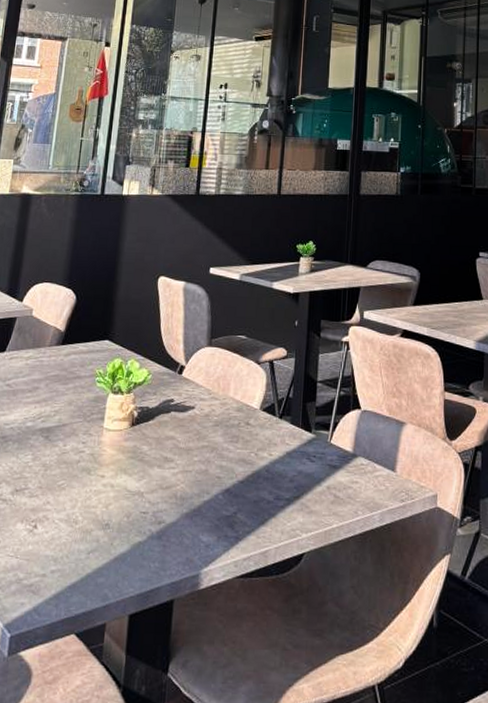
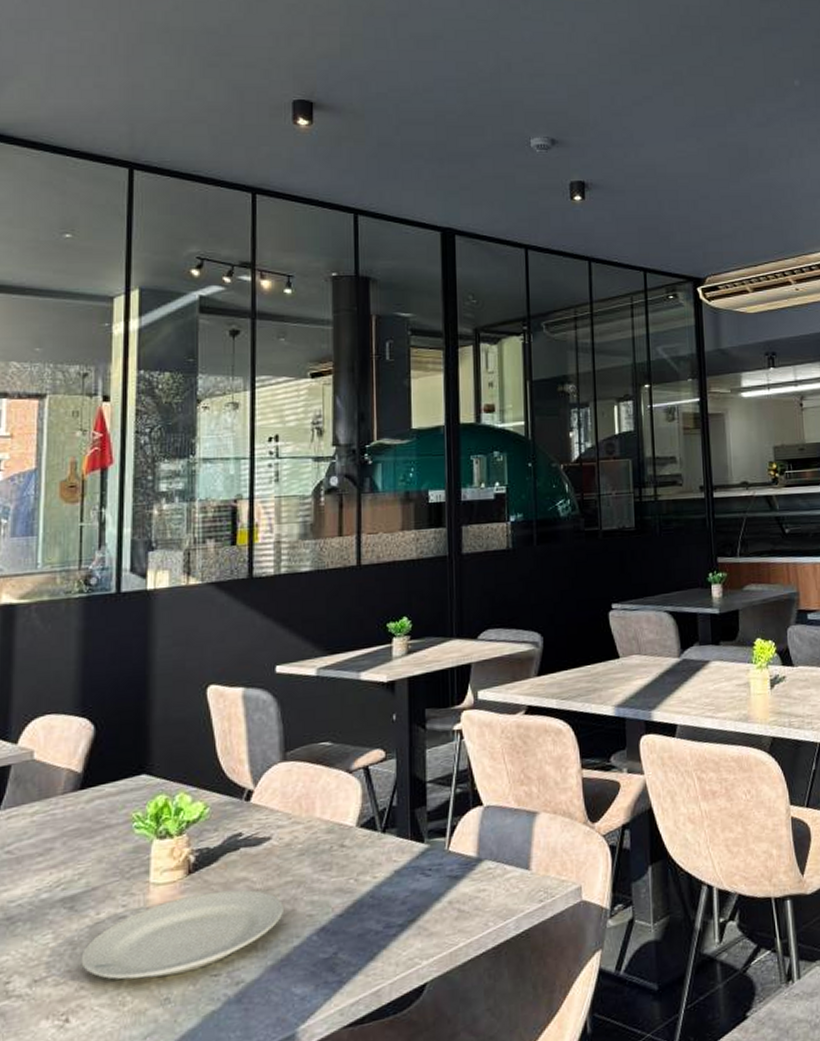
plate: none [49,443,200,507] -> present [81,889,285,980]

